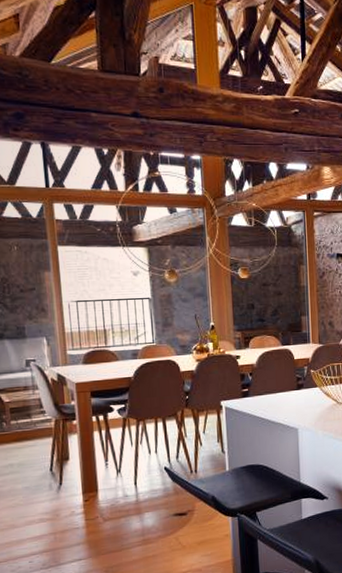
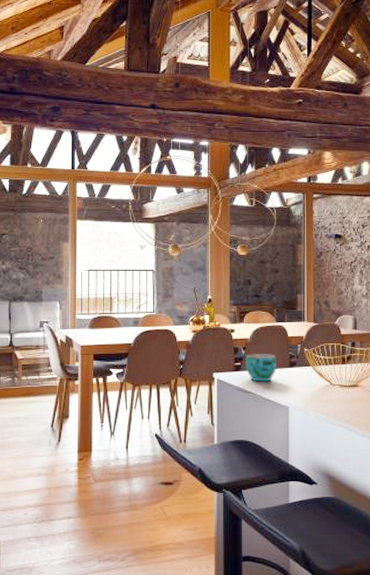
cup: none [252,377,284,407] -> present [245,353,277,382]

